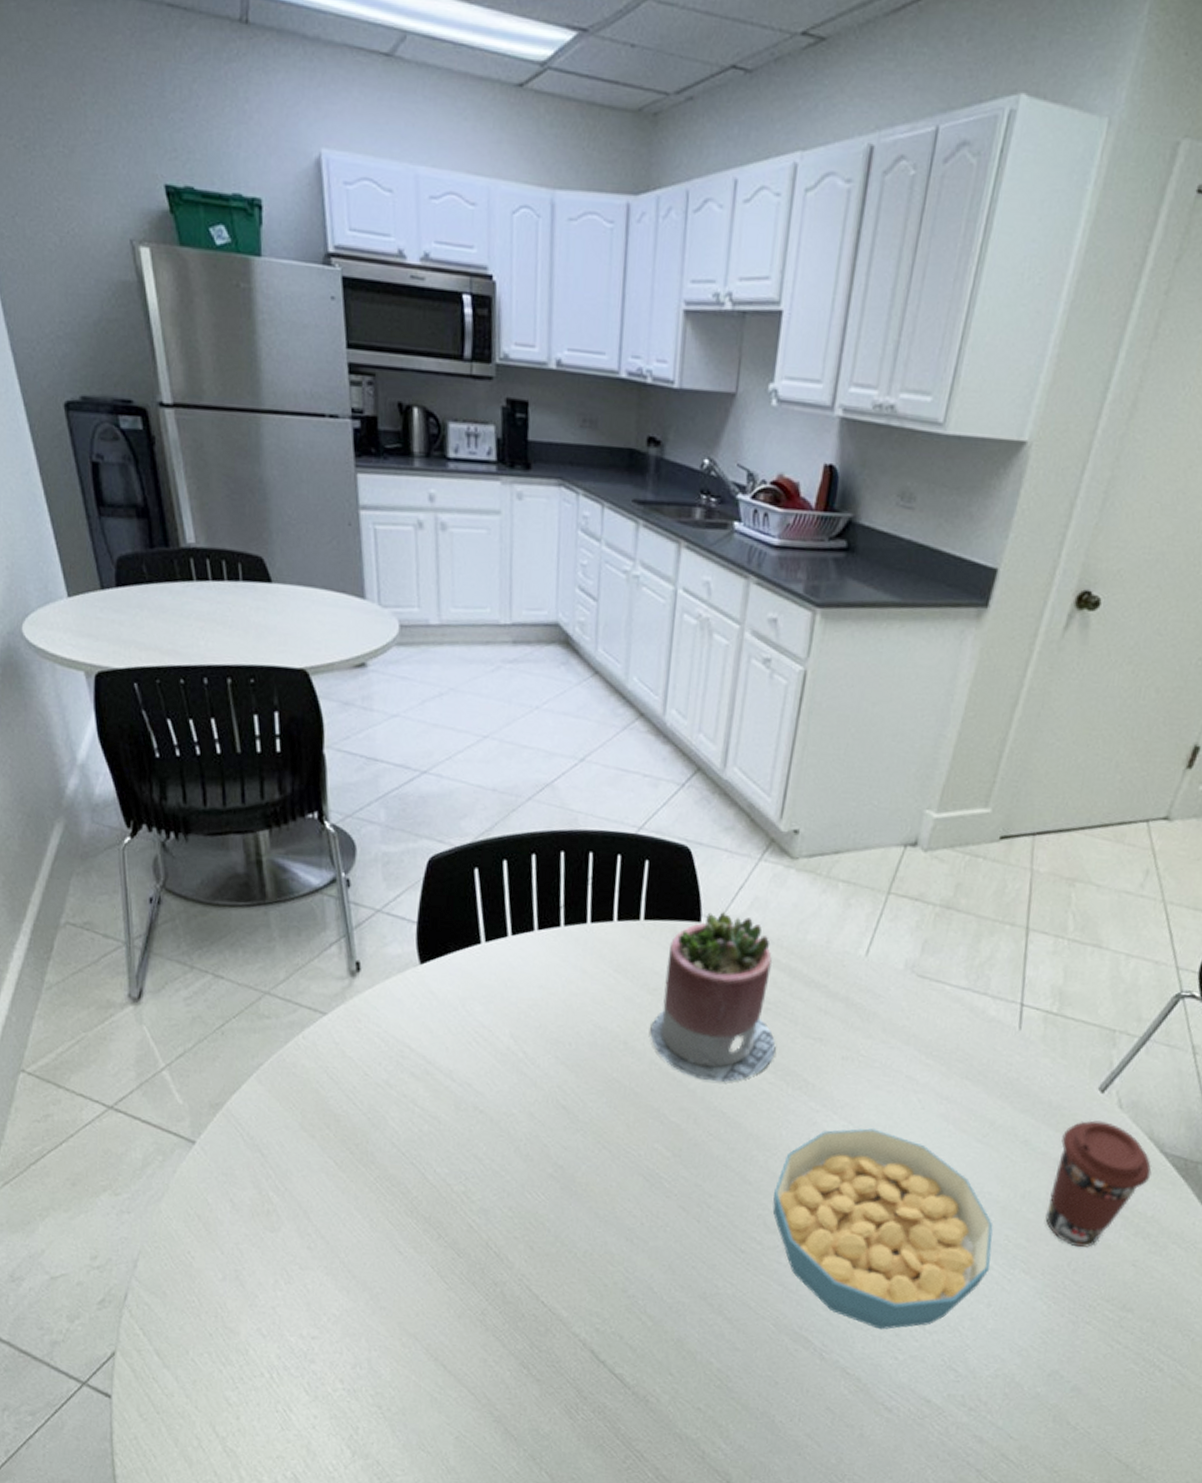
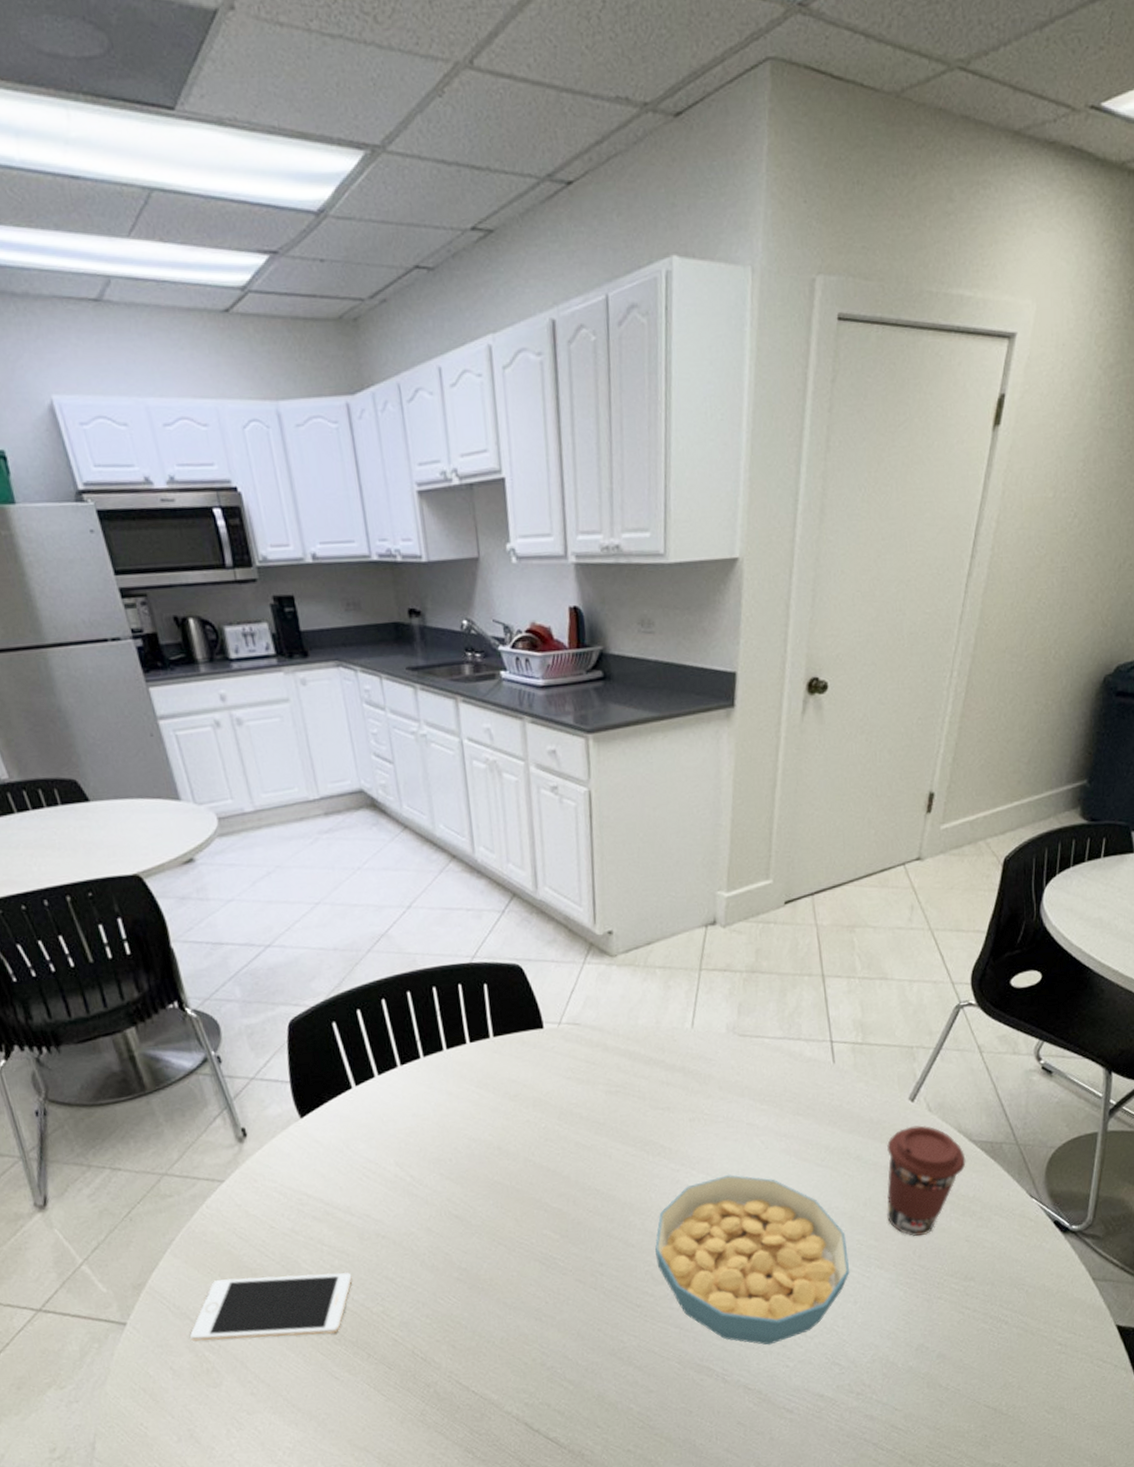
cell phone: none [258,1118,439,1204] -> present [190,1272,352,1342]
succulent planter: present [650,912,776,1082] -> none [518,1015,631,1166]

